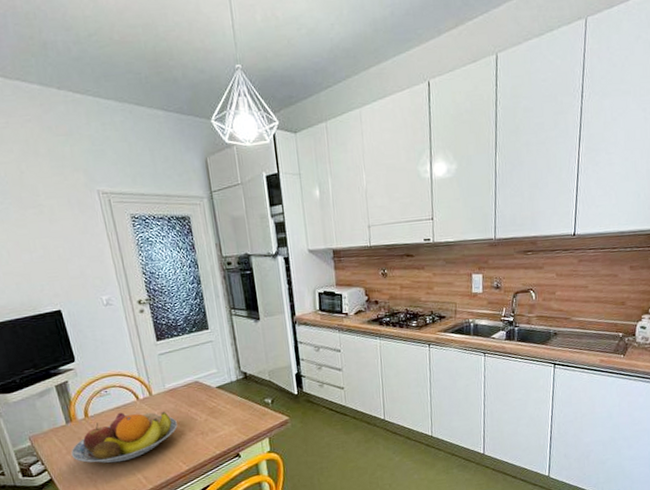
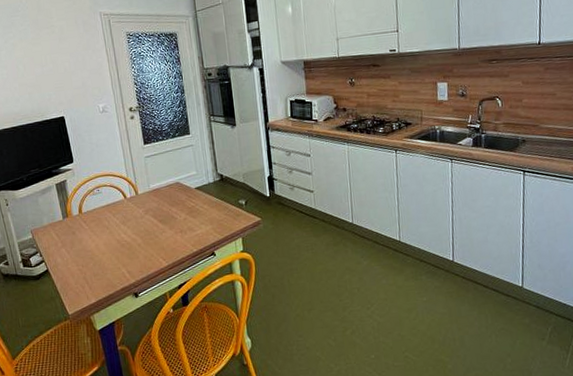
fruit bowl: present [71,412,178,463] -> none [65,209,159,257]

